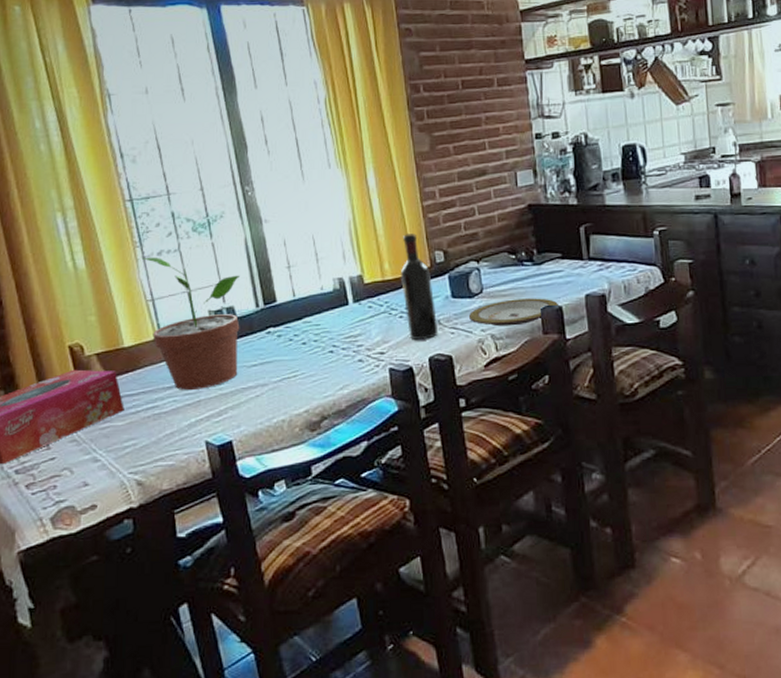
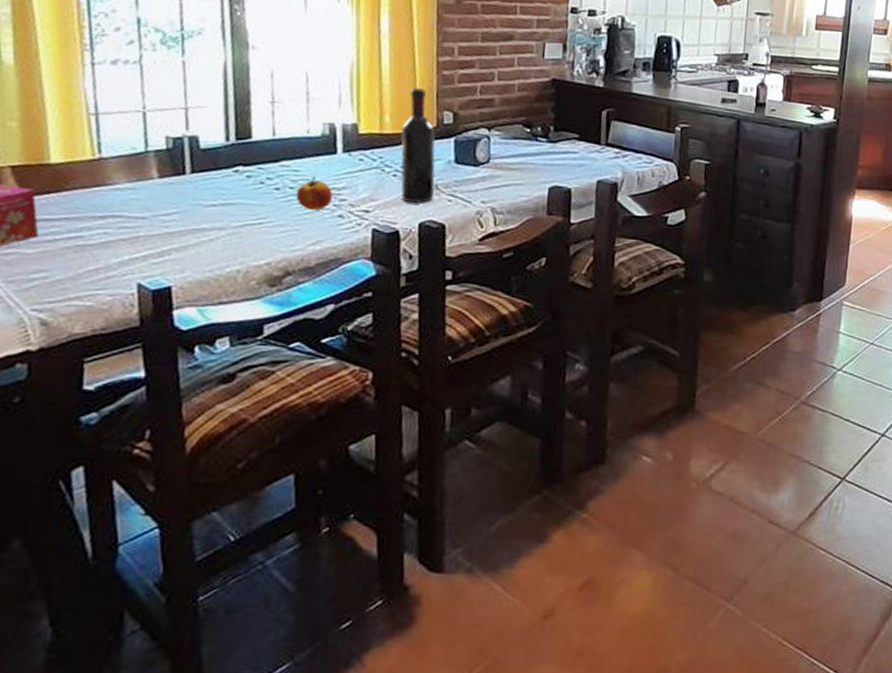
potted plant: present [141,257,240,390] -> none [89,64,211,224]
apple: none [320,328,350,359] -> present [296,176,333,211]
plate: present [468,298,560,327] -> none [469,173,569,202]

